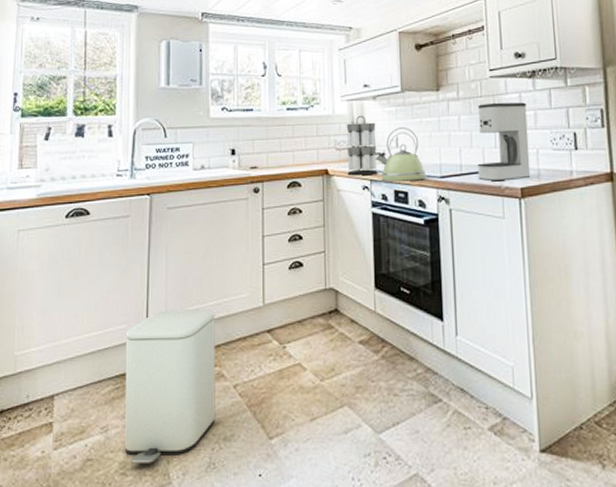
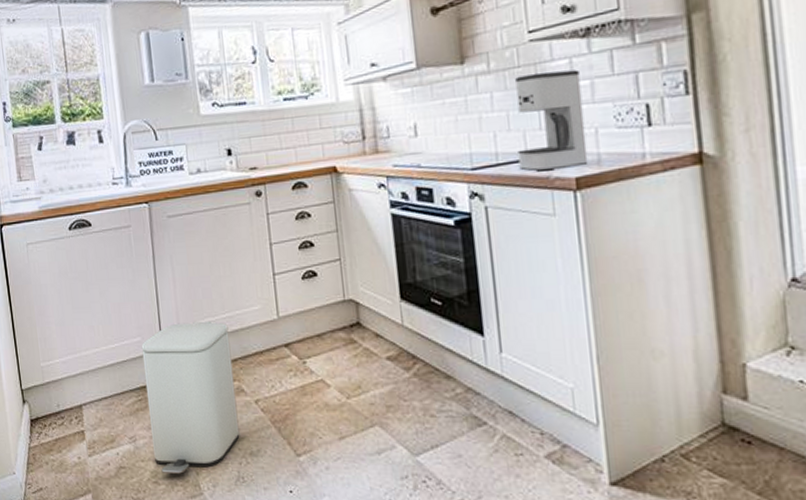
spice rack: present [346,115,378,176] -> none [353,100,395,173]
kettle: present [374,127,427,182] -> none [389,111,455,178]

